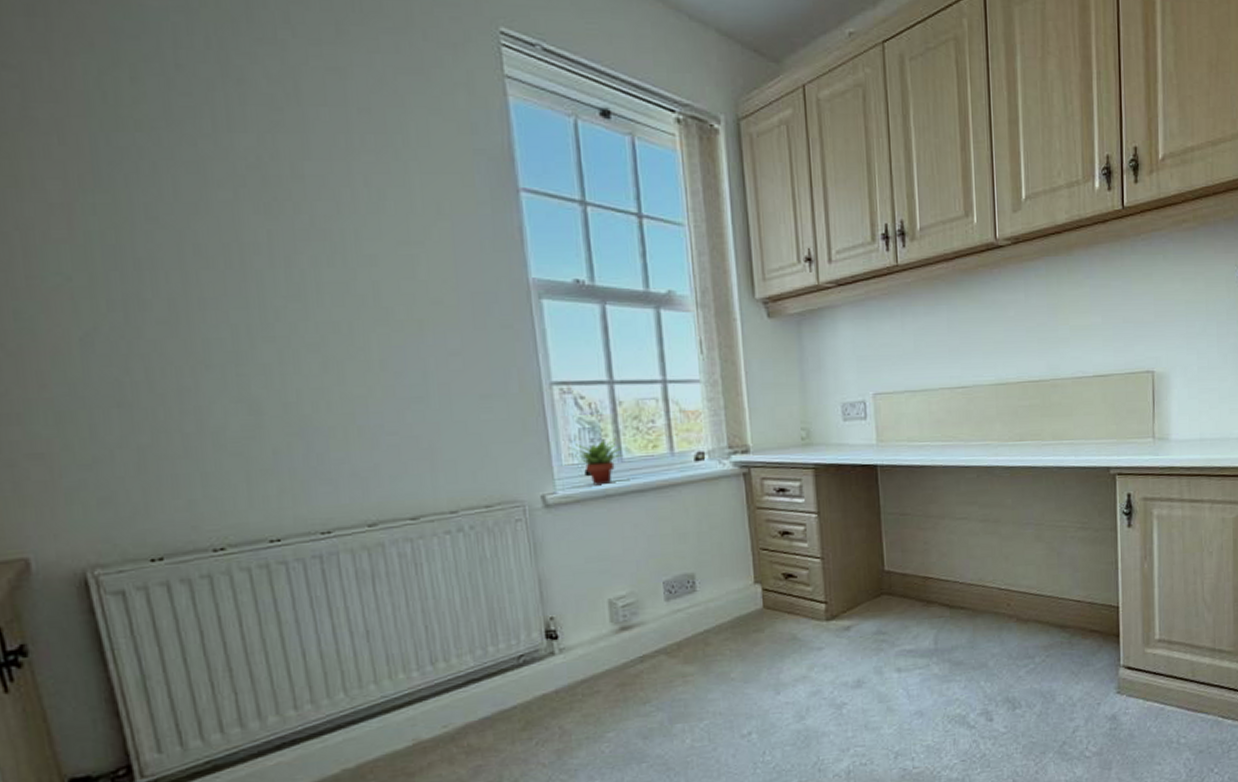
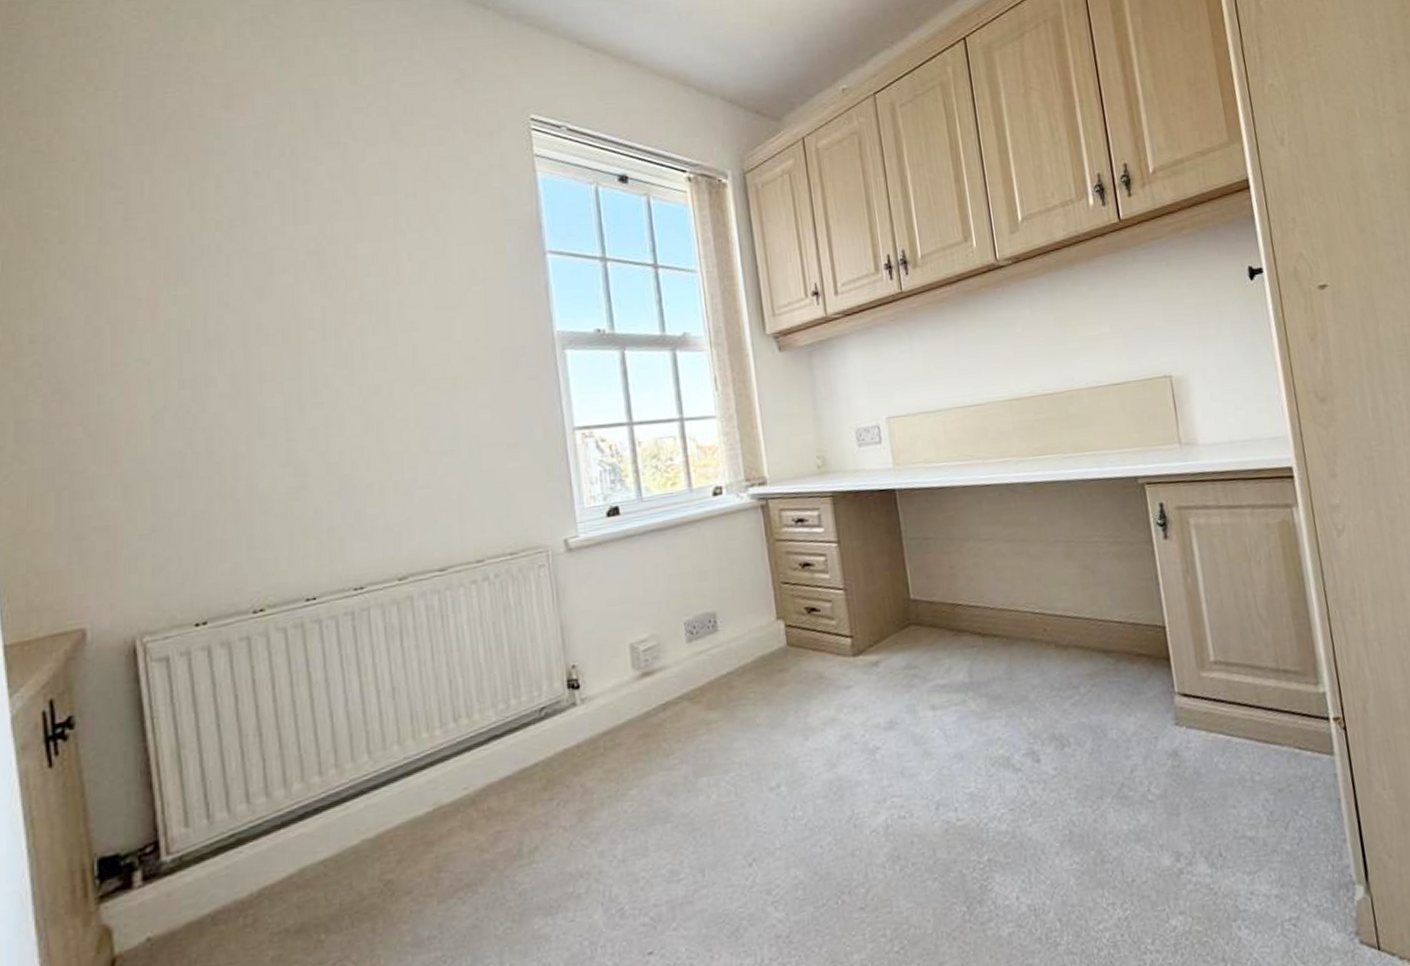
succulent plant: present [569,438,624,486] -> none [591,478,643,527]

